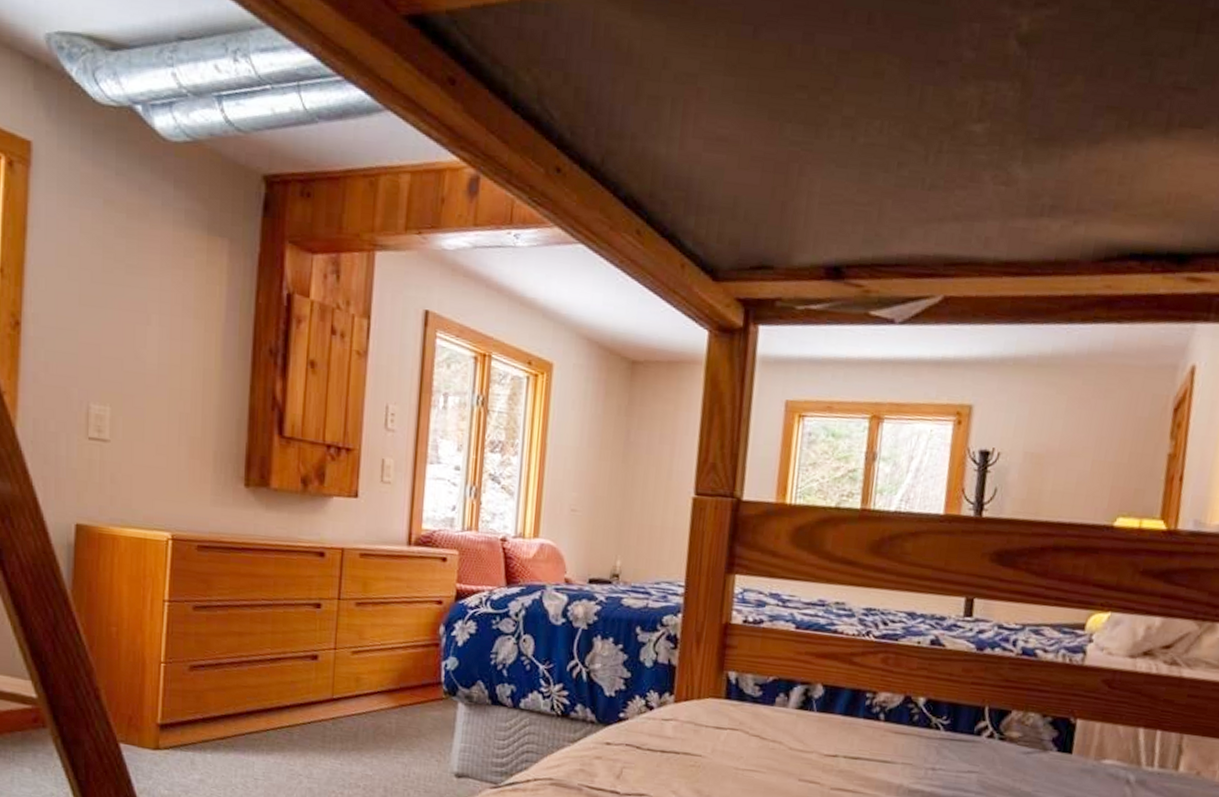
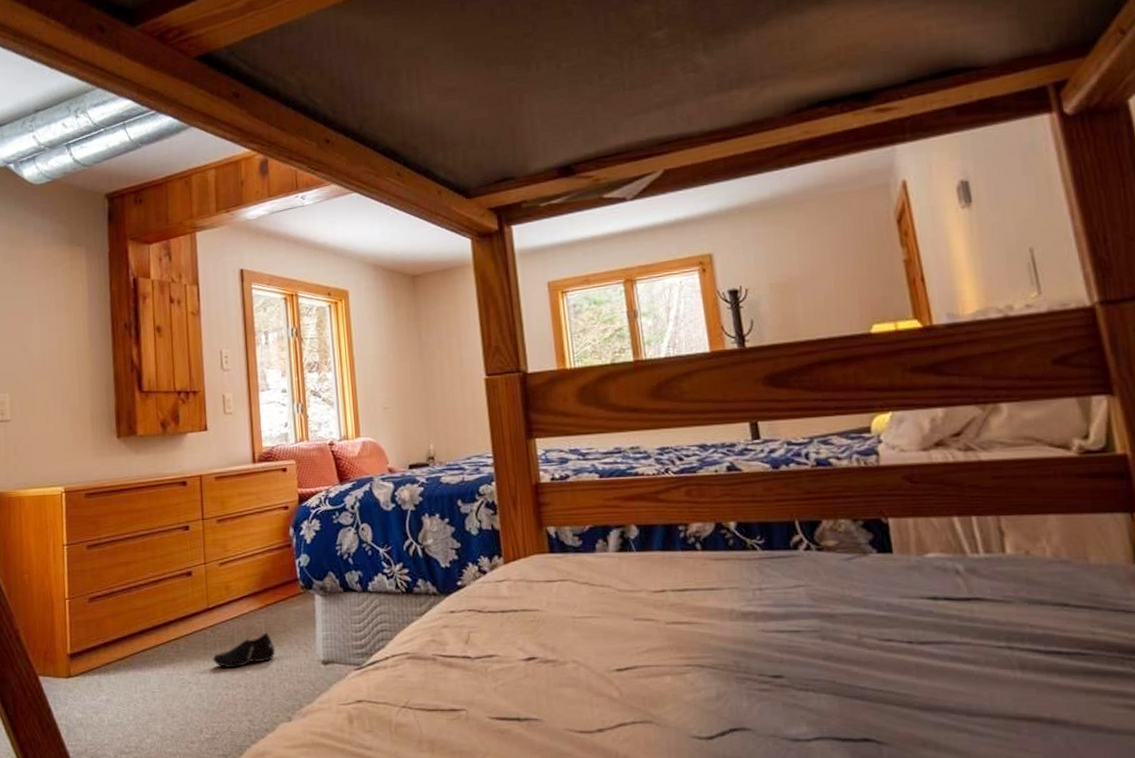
shoe: none [330,734,405,767] -> present [213,632,276,668]

